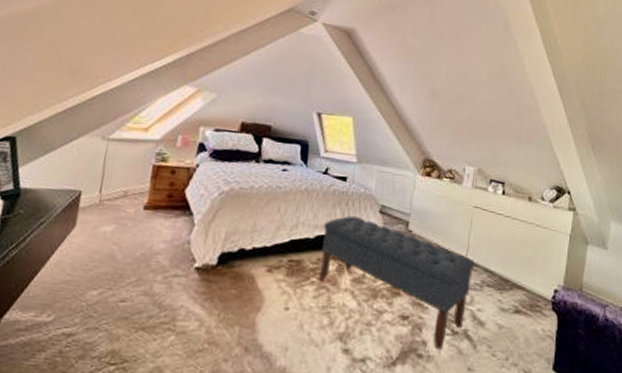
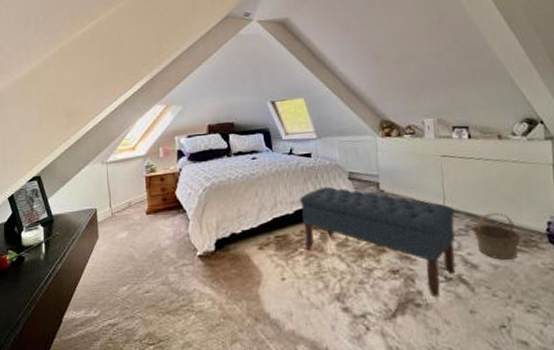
basket: none [486,272,530,322] -> present [471,212,522,260]

